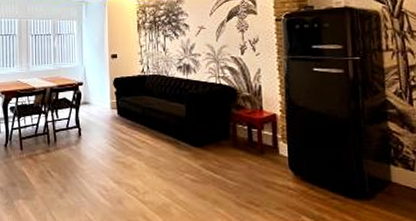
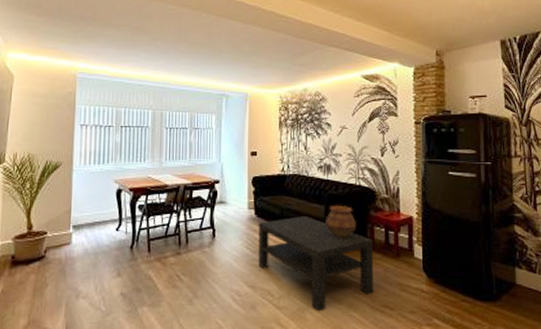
coffee table: none [122,115,239,206] -> present [258,216,374,311]
ceramic pot: none [187,105,219,136] -> present [326,206,357,238]

